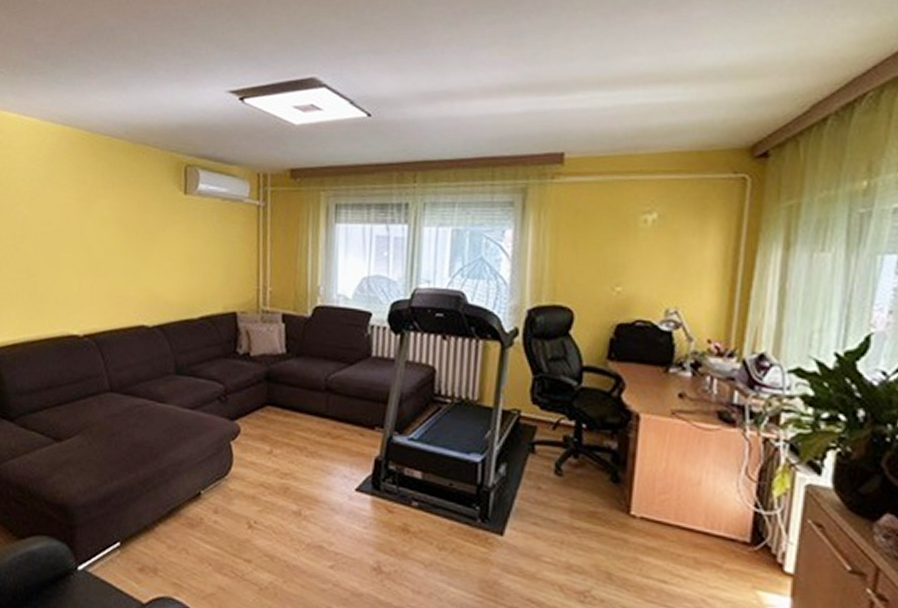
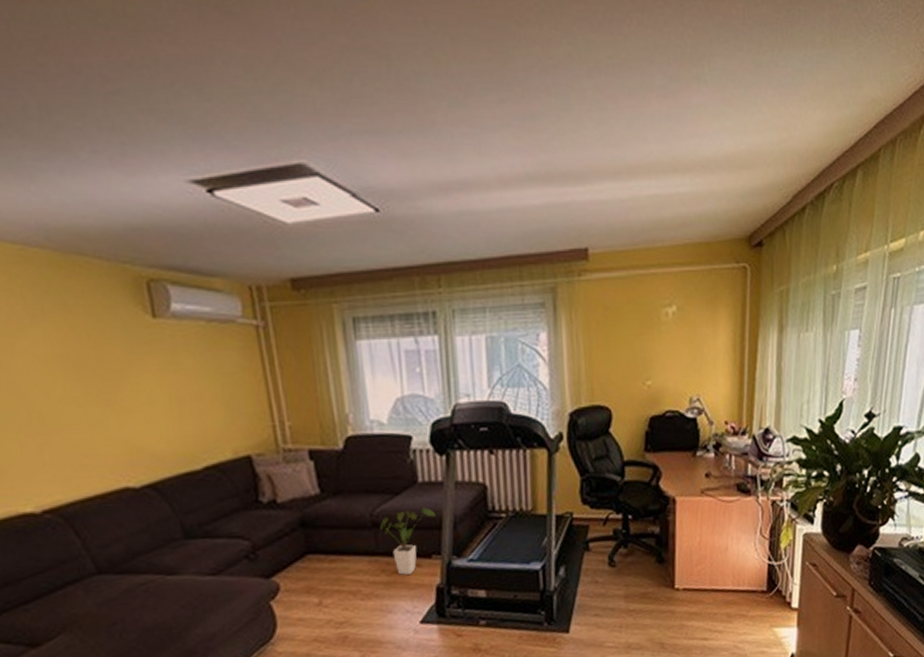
house plant: none [332,379,383,441] -> present [380,506,435,575]

